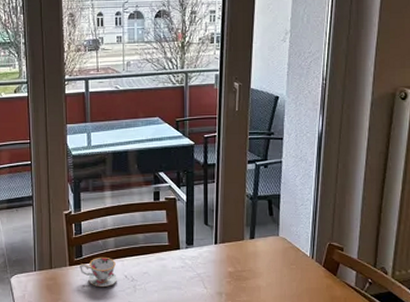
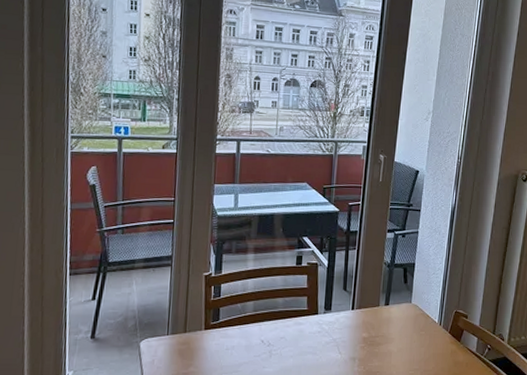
teacup: present [80,256,117,287] -> none [215,320,253,352]

